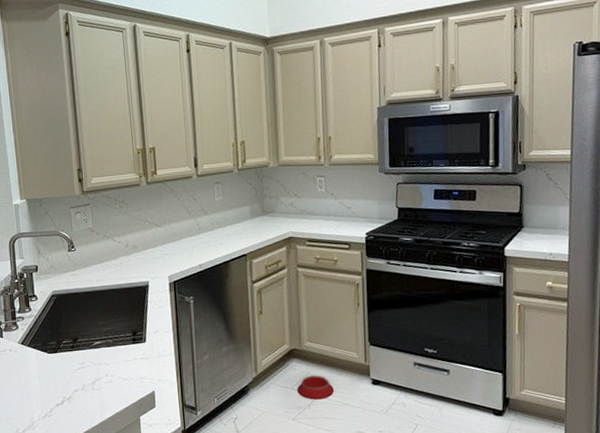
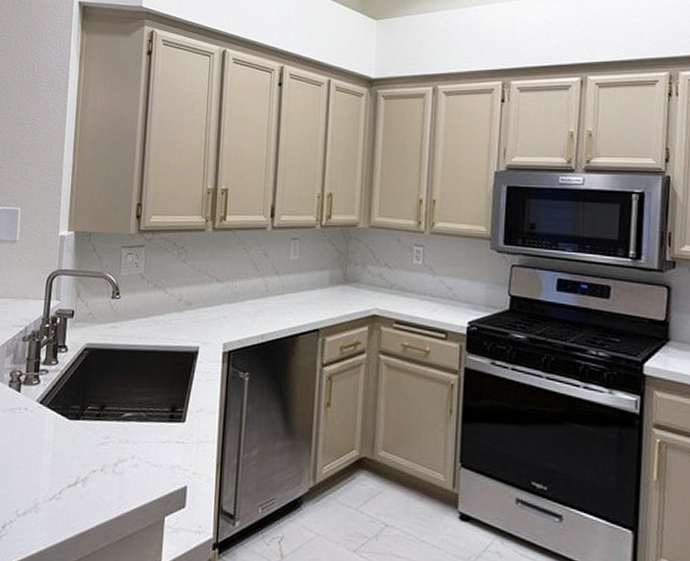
pet bowl: present [297,374,334,400] -> none [363,494,410,530]

